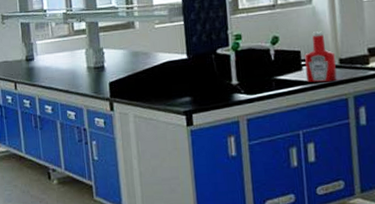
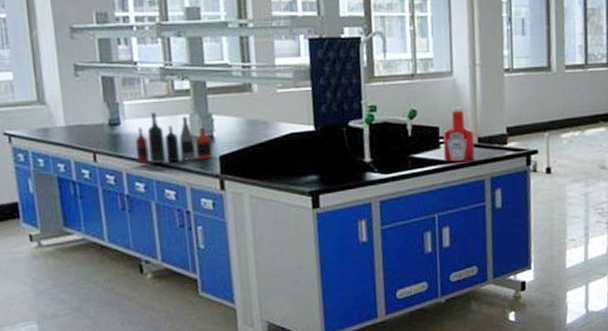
bottle collection: none [44,49,104,90] -> present [135,112,213,164]

